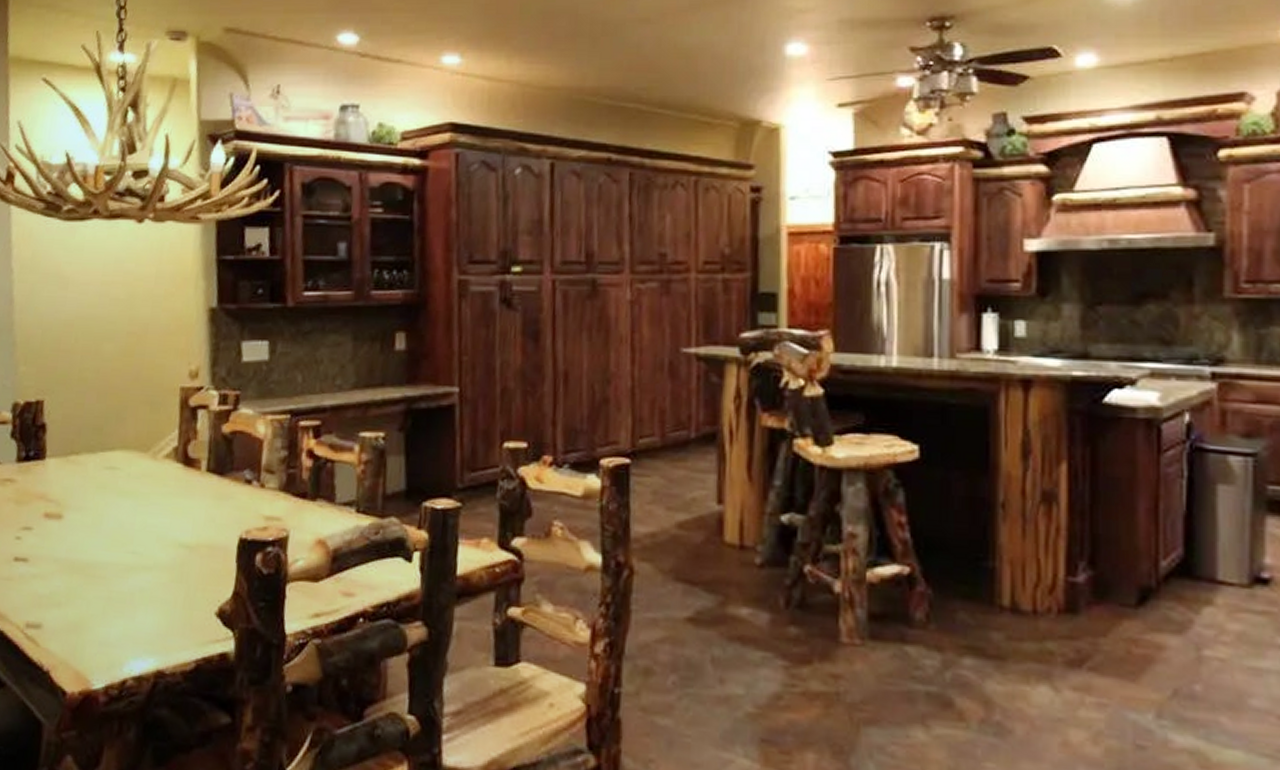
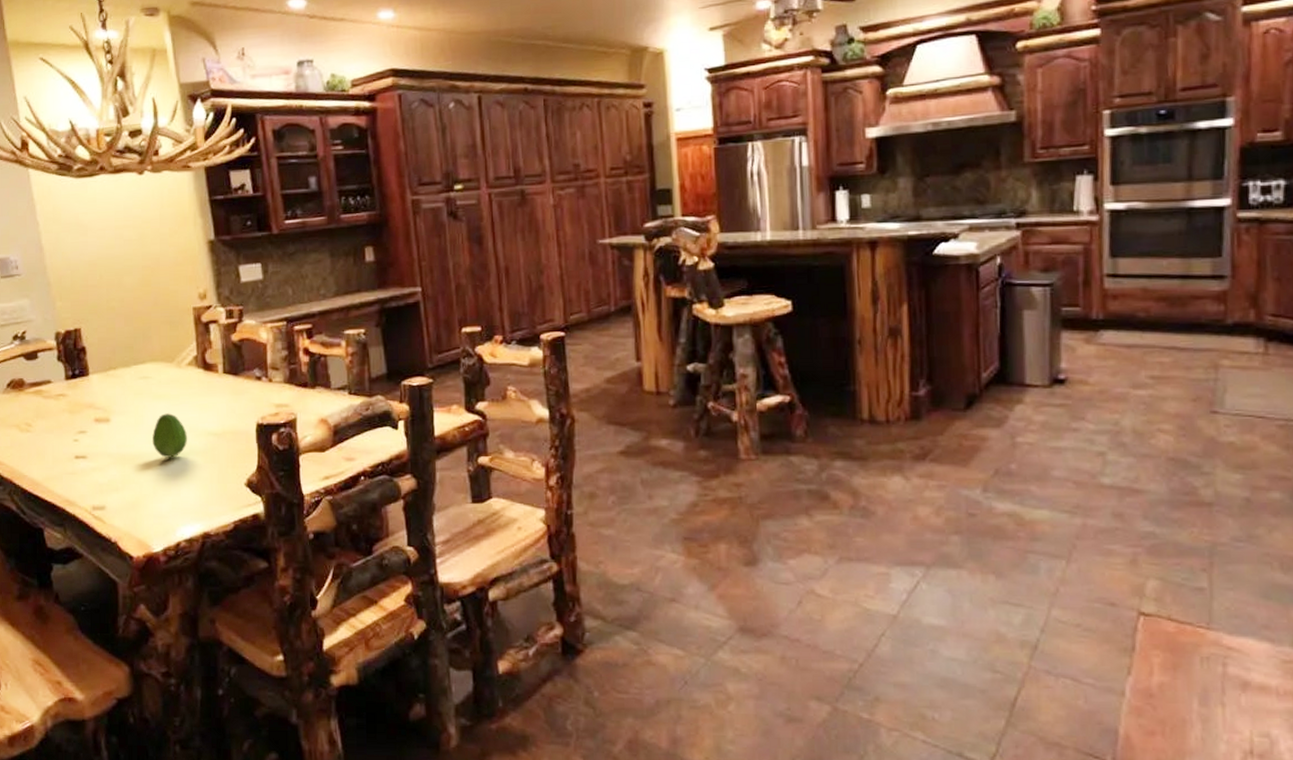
fruit: none [109,514,154,571] -> present [151,413,188,458]

